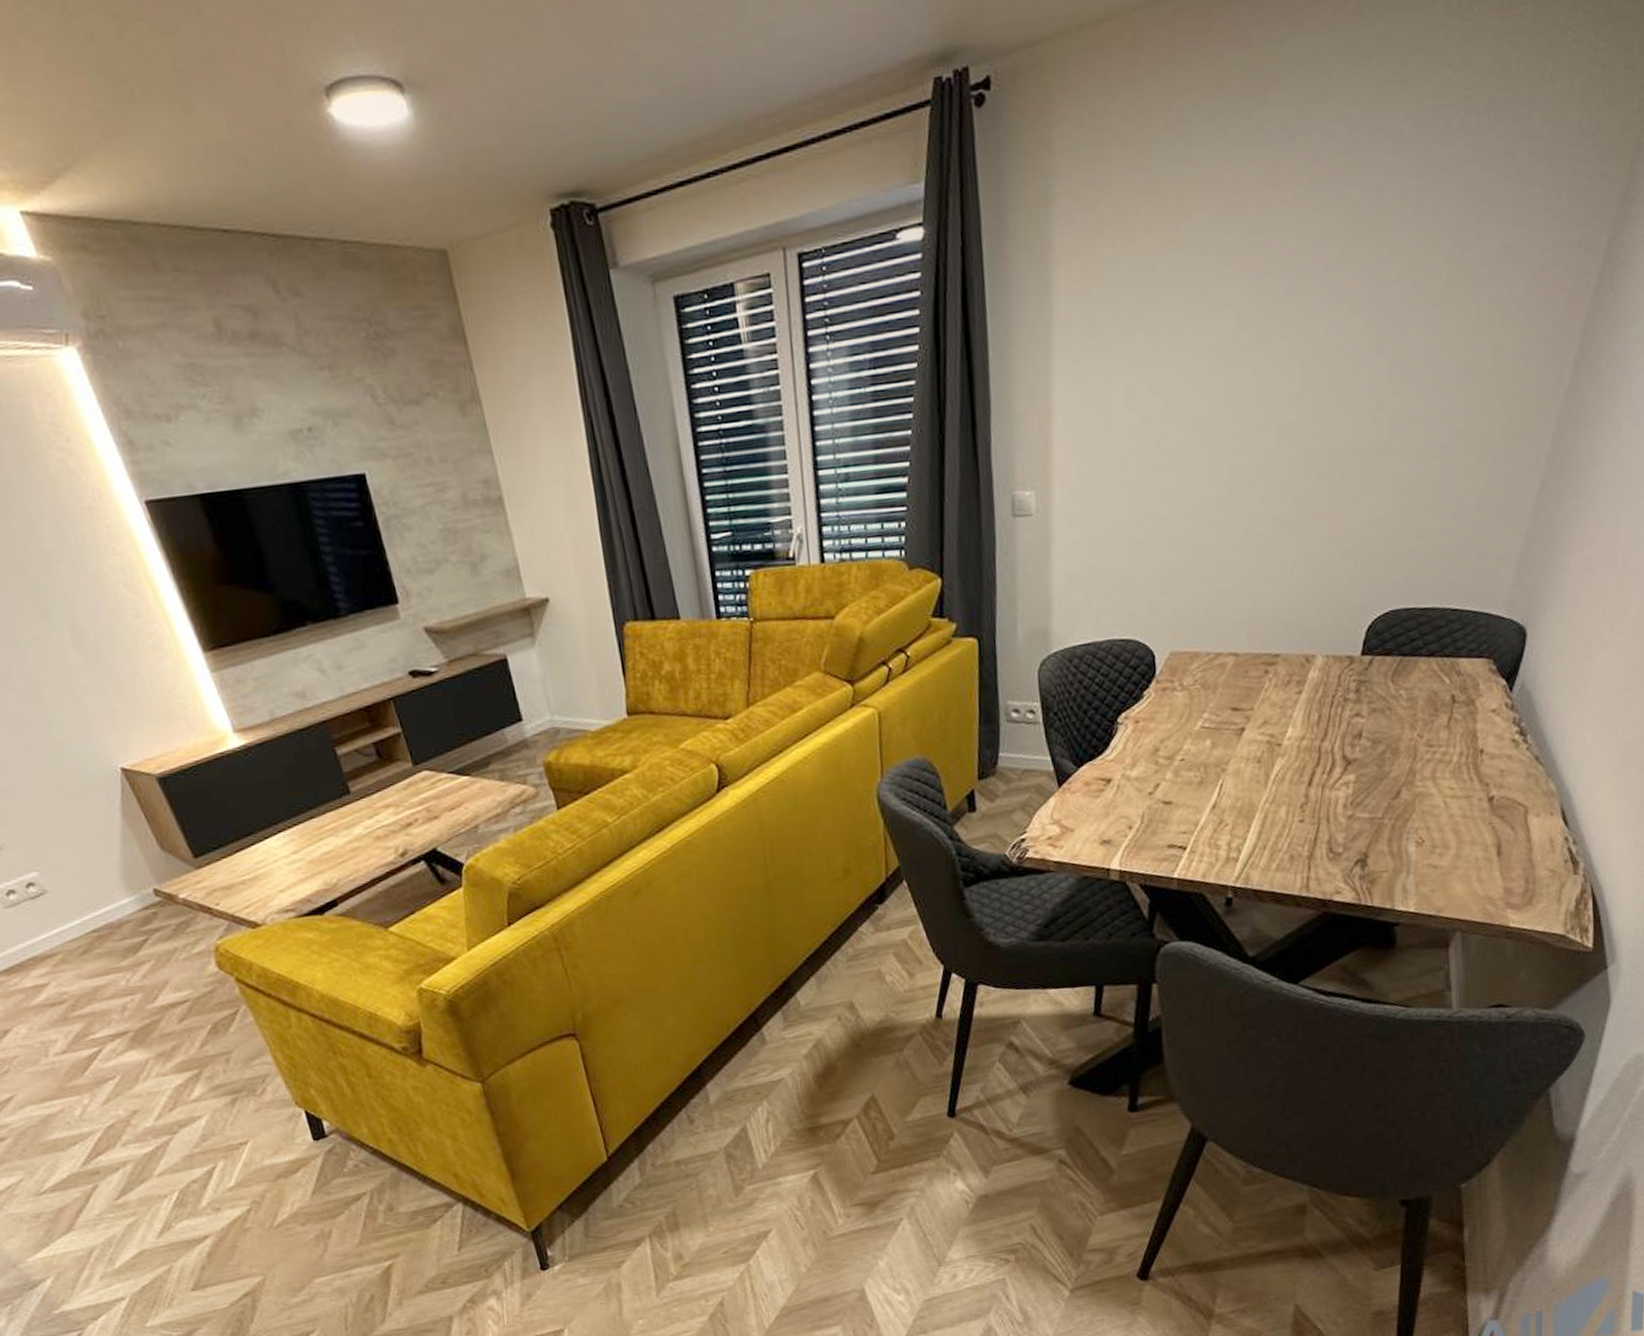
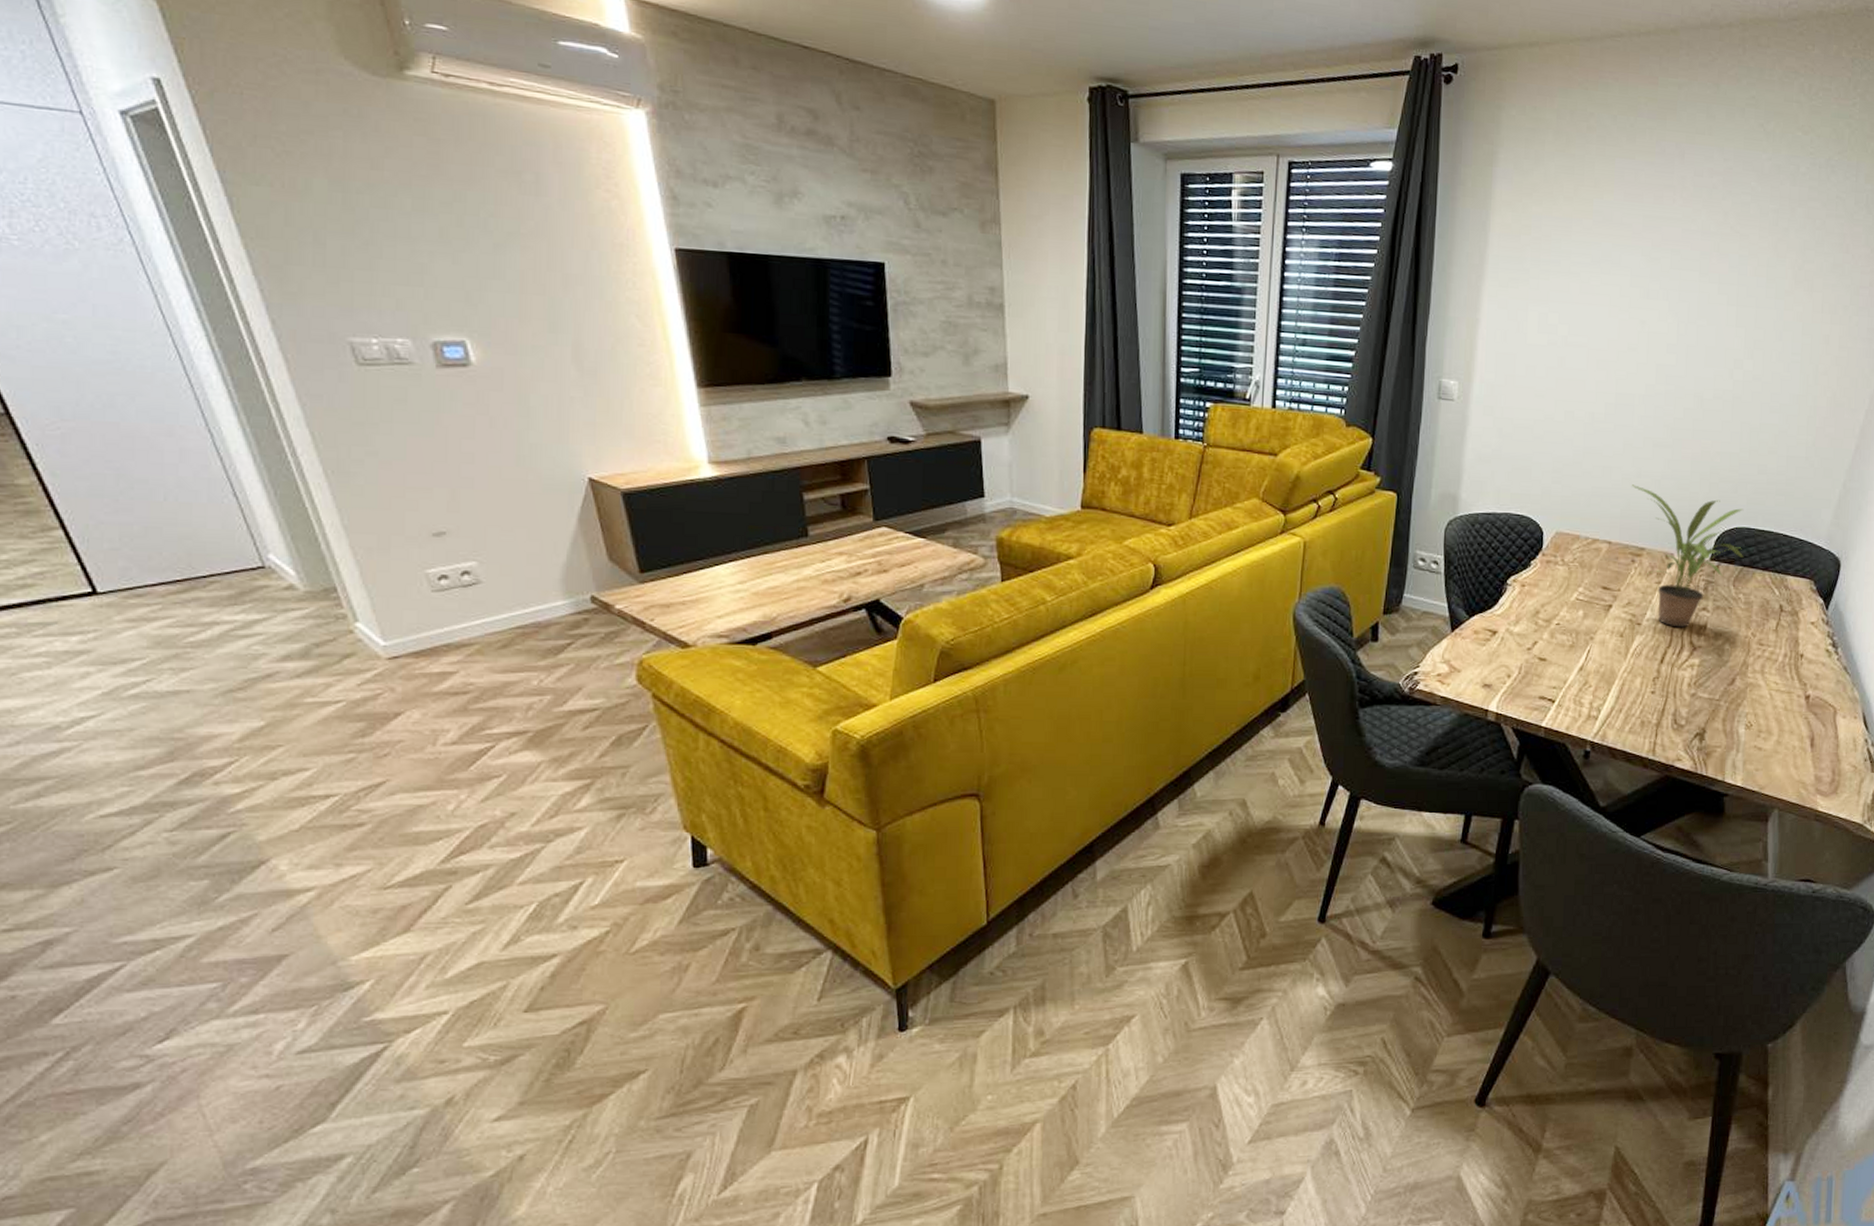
potted plant: none [1257,579,1411,742] -> present [1631,484,1751,628]

